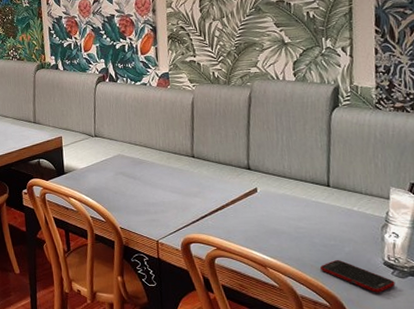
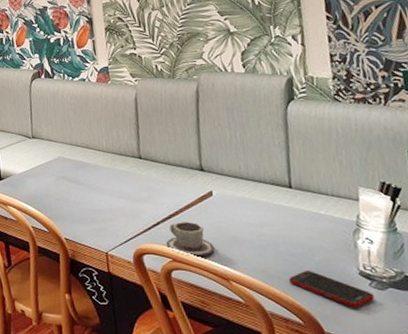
cup: none [212,215,256,246] -> present [166,221,215,257]

